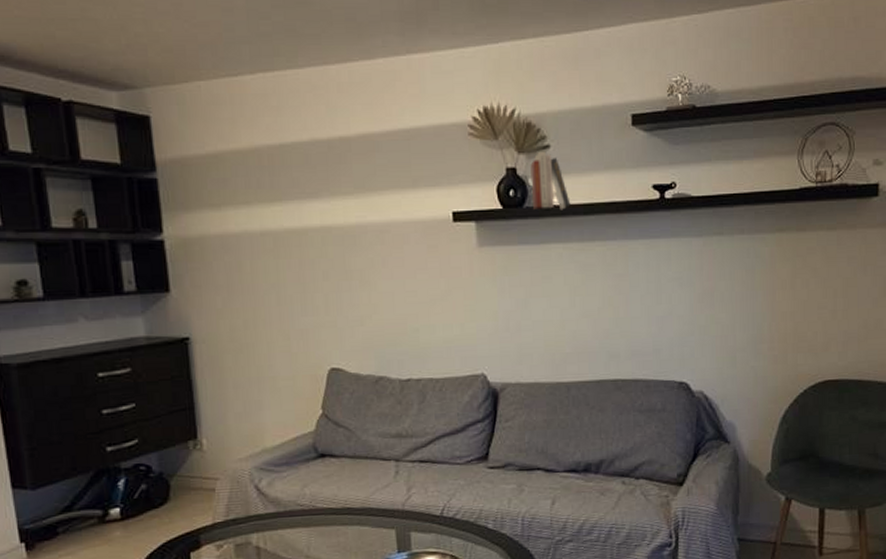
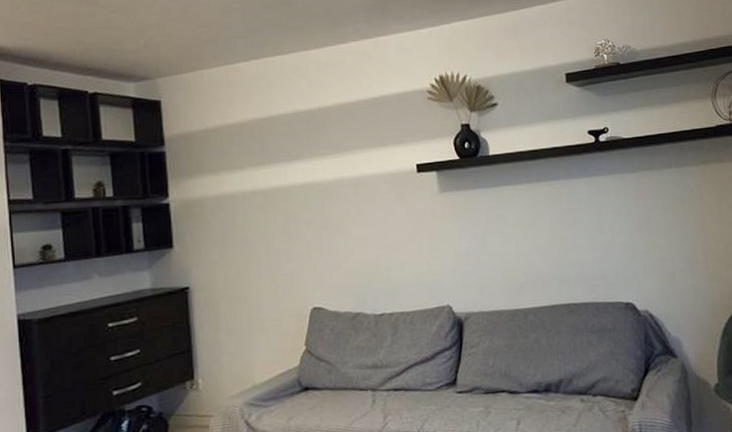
books: present [530,151,571,211] -> none [481,108,518,159]

